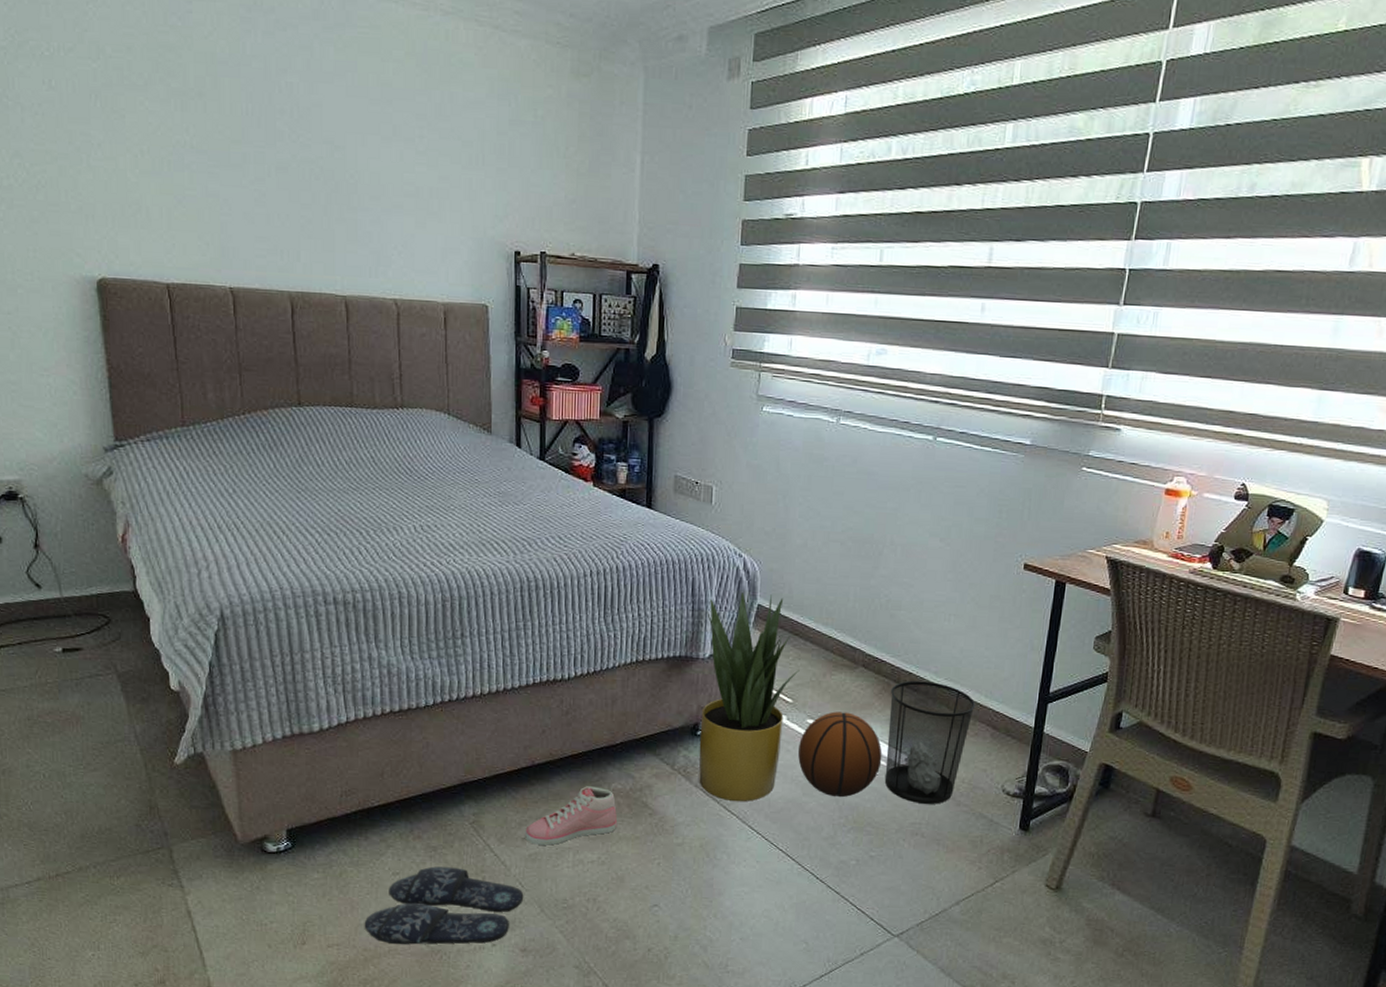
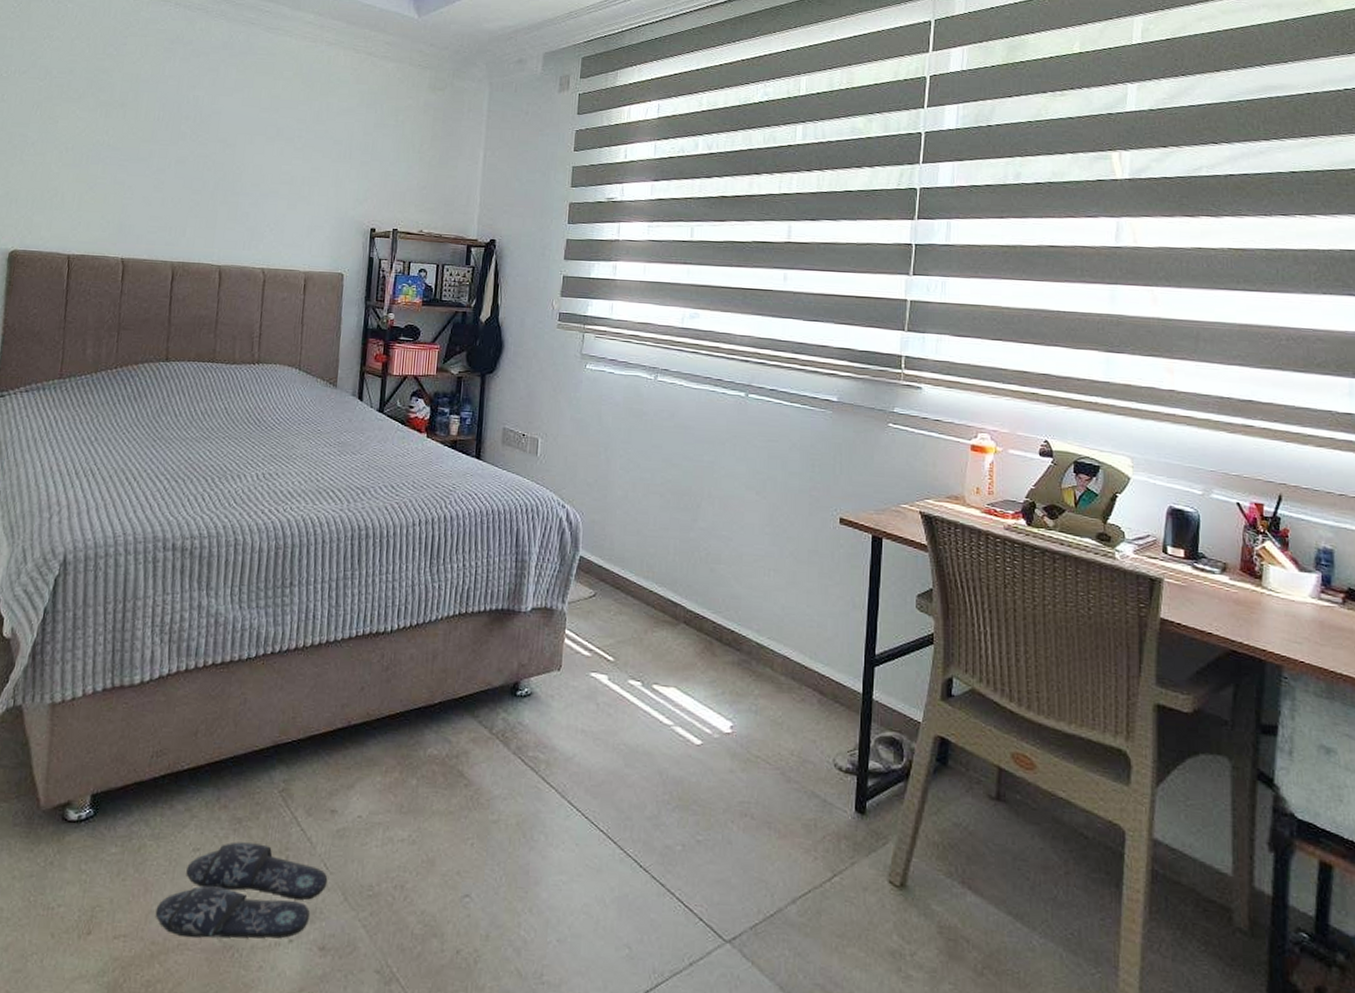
sneaker: present [524,786,618,846] -> none [333,751,432,820]
planter: present [698,592,800,802] -> none [517,544,621,773]
basketball: present [798,711,883,798] -> none [620,672,707,770]
waste bin: present [884,680,976,804] -> none [710,639,801,780]

